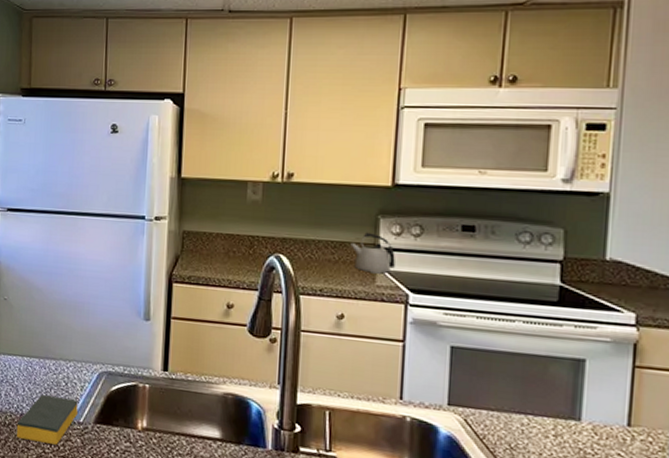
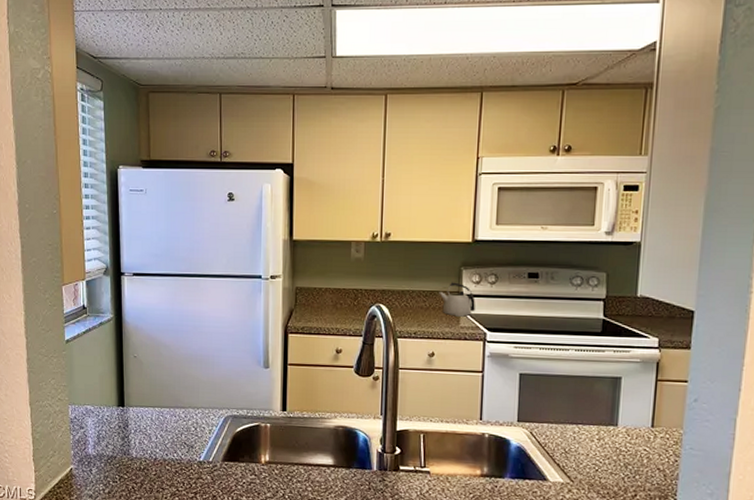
sponge: present [16,395,78,445] -> none [151,440,207,483]

